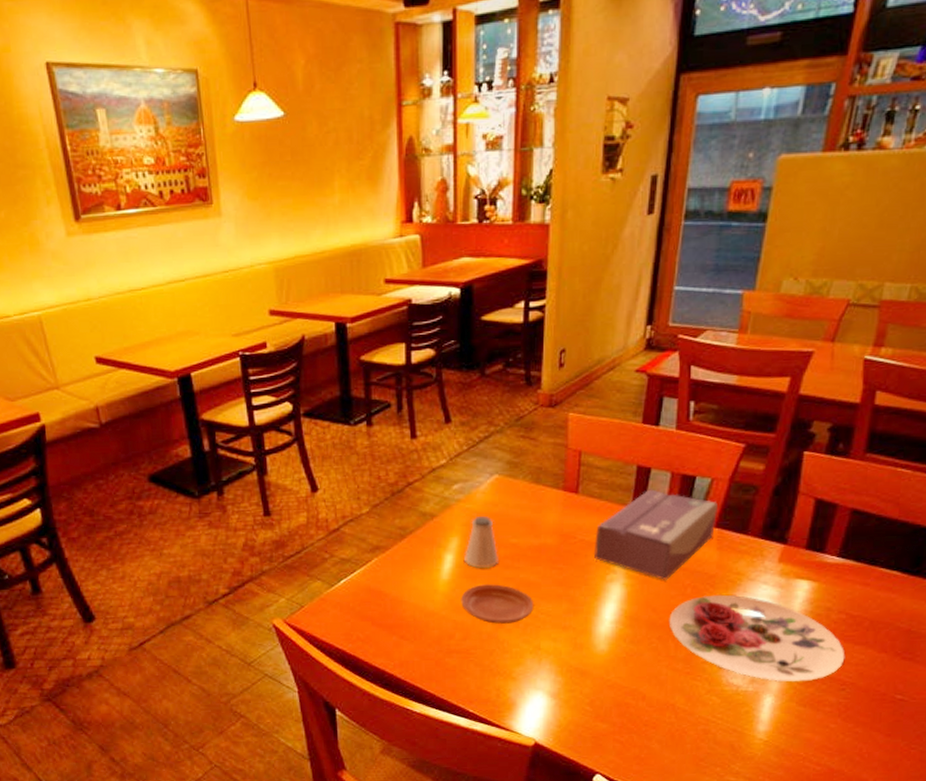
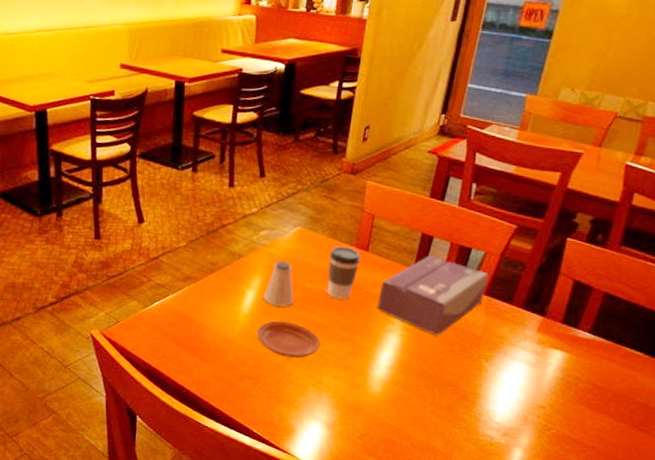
coffee cup: none [534,491,571,552] -> present [326,245,361,300]
plate: present [669,594,845,683] -> none [436,354,589,441]

